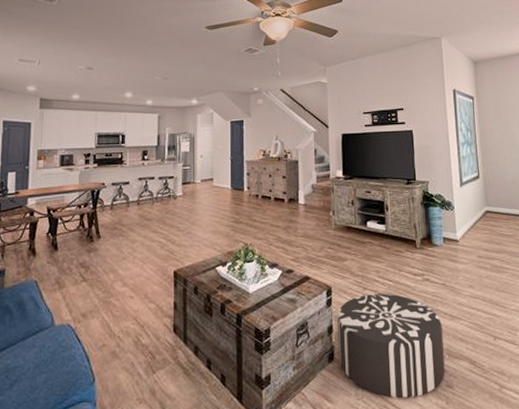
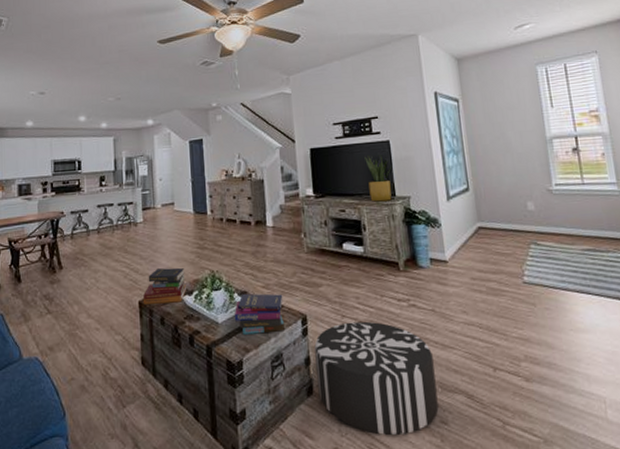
books: none [178,240,221,274] -> present [142,267,187,304]
books: none [264,266,311,304] -> present [234,293,285,335]
planter: none [390,143,414,185] -> present [364,155,393,202]

